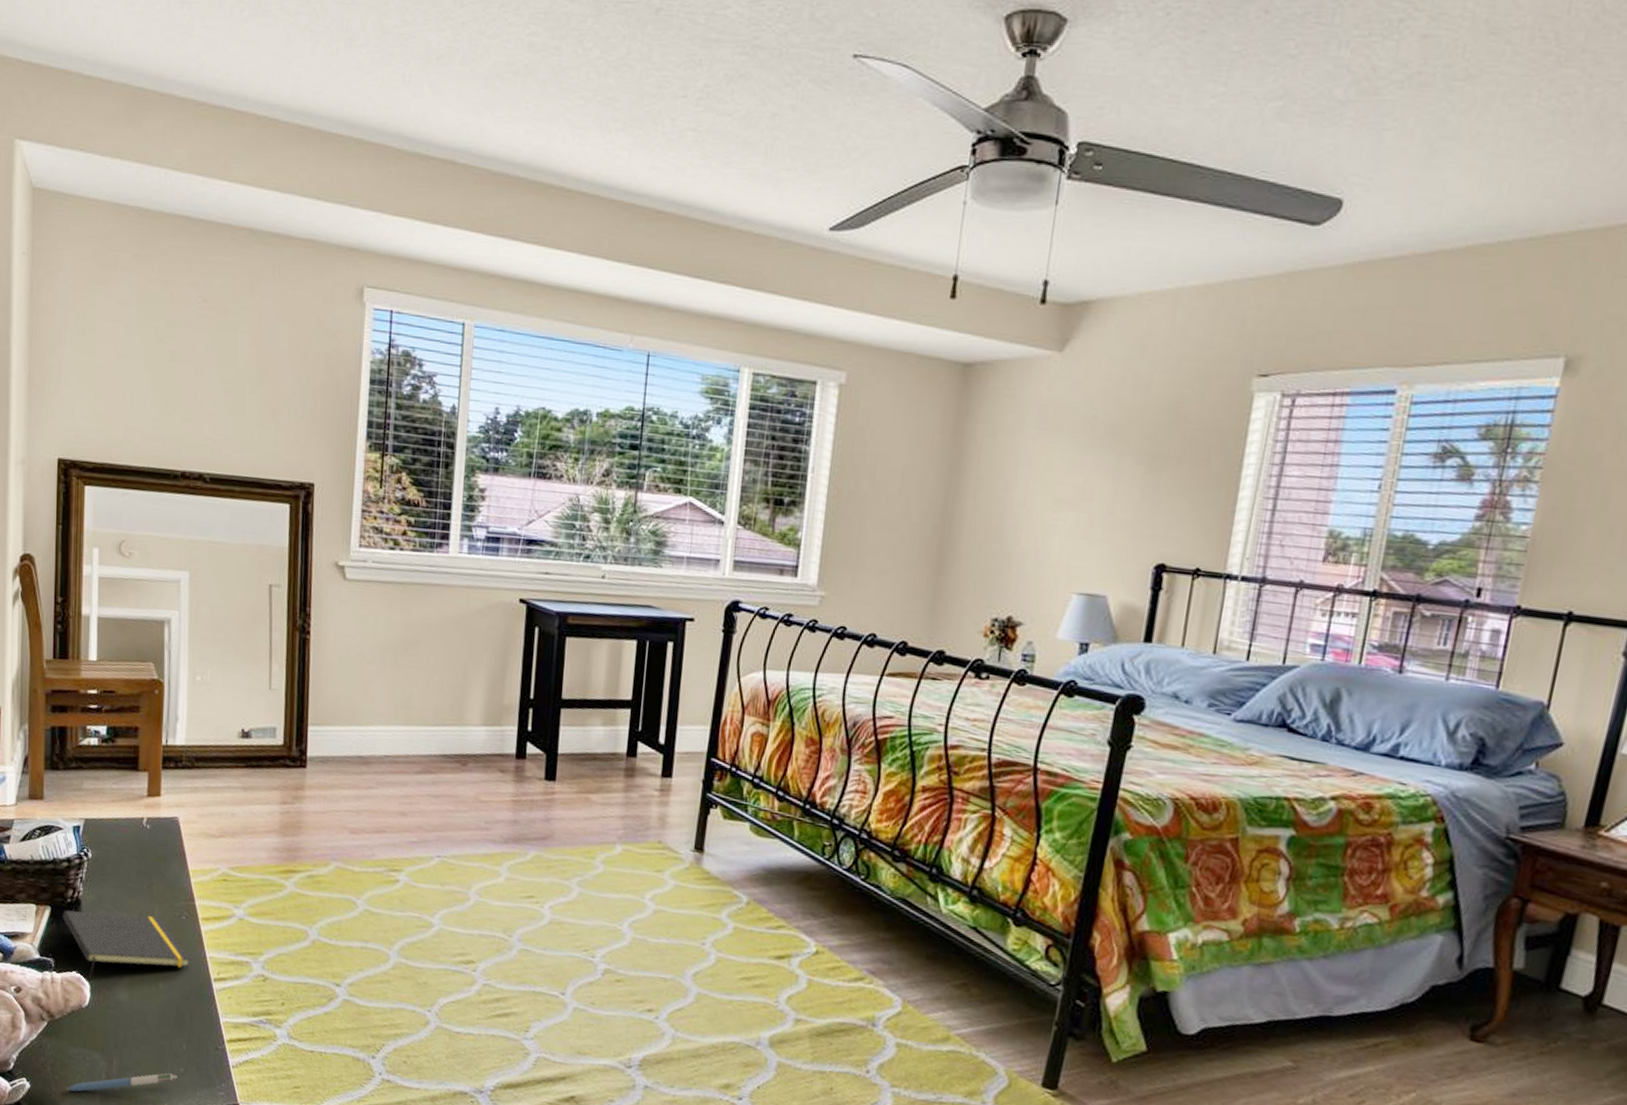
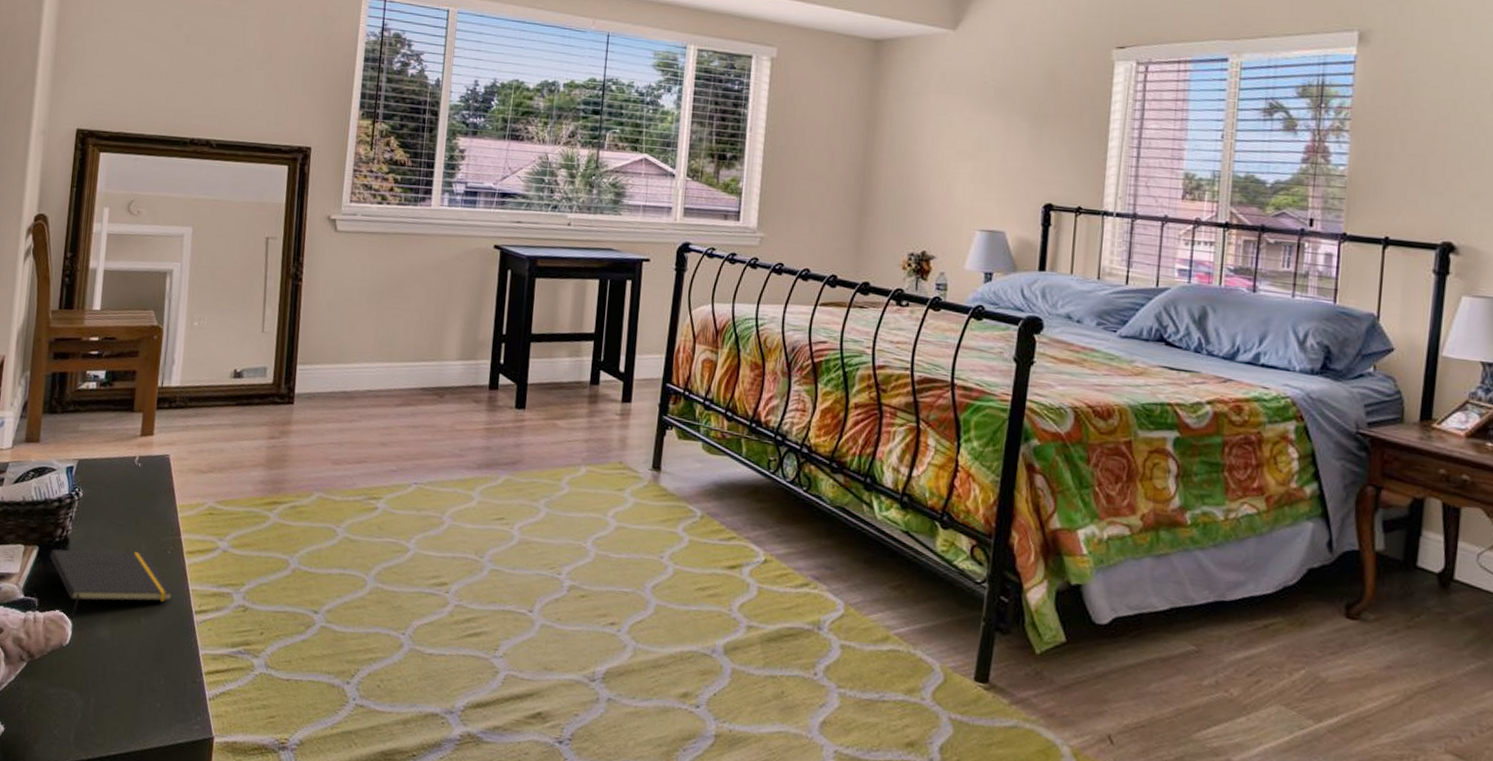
pen: present [66,1073,177,1092] -> none [41,709,154,733]

